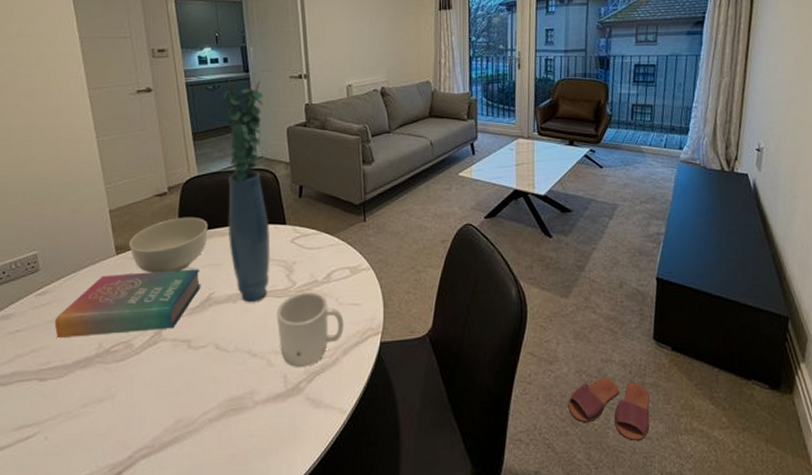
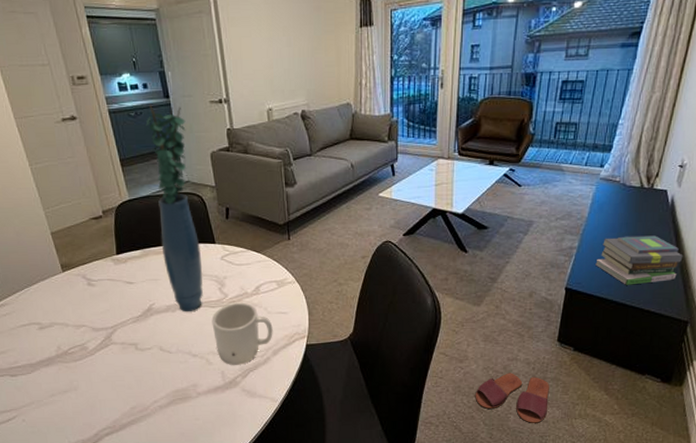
book: present [54,269,201,339] -> none [16,283,142,343]
bowl: present [128,216,208,273] -> none [72,237,144,288]
books: none [685,221,773,275] -> present [595,235,683,285]

